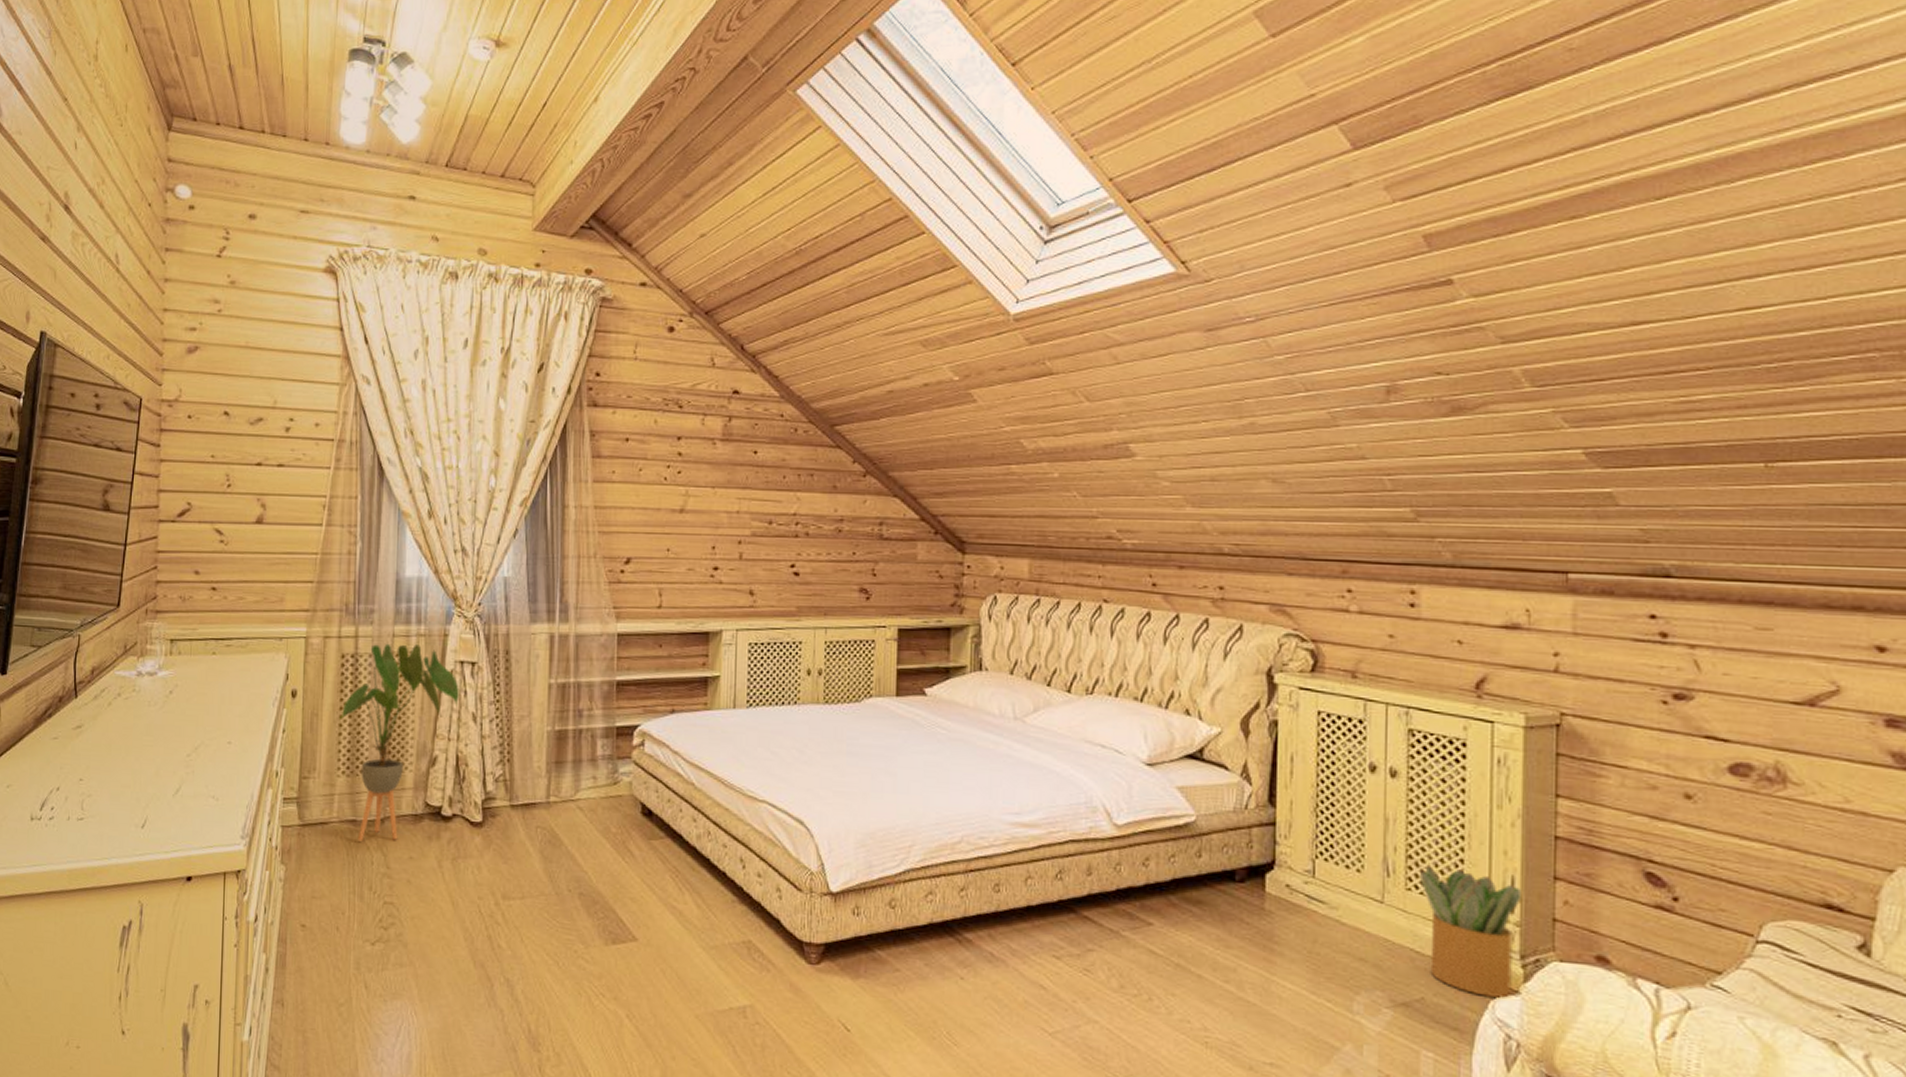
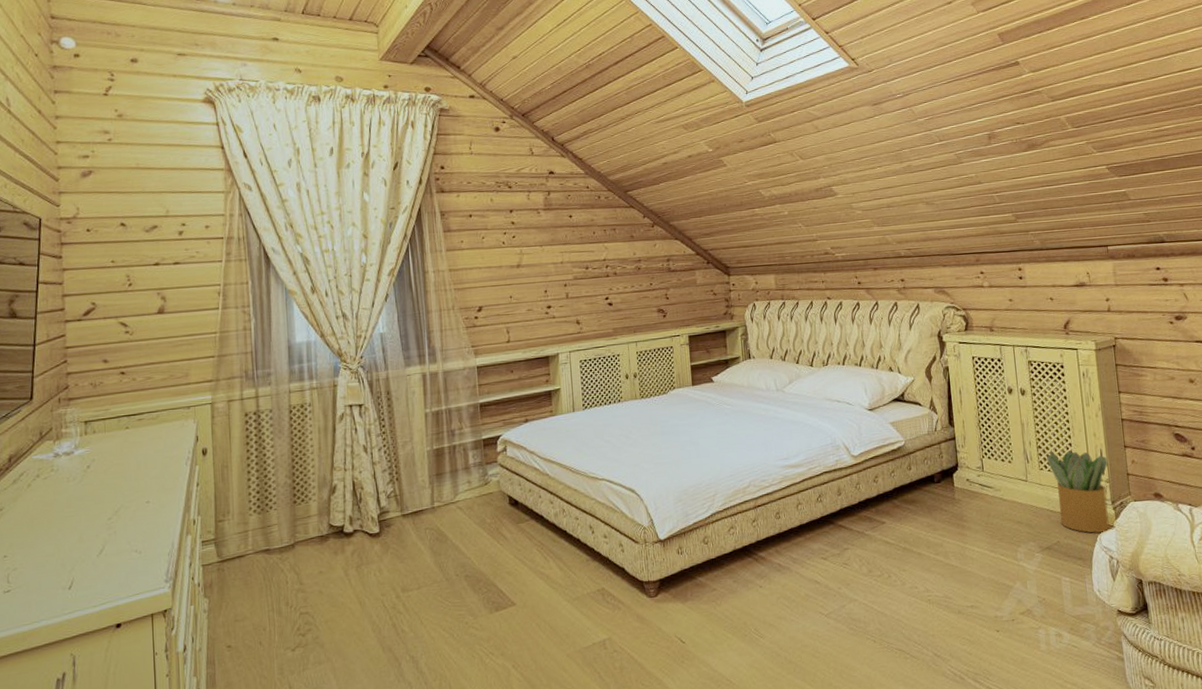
house plant: present [339,643,459,842] -> none [247,396,351,566]

